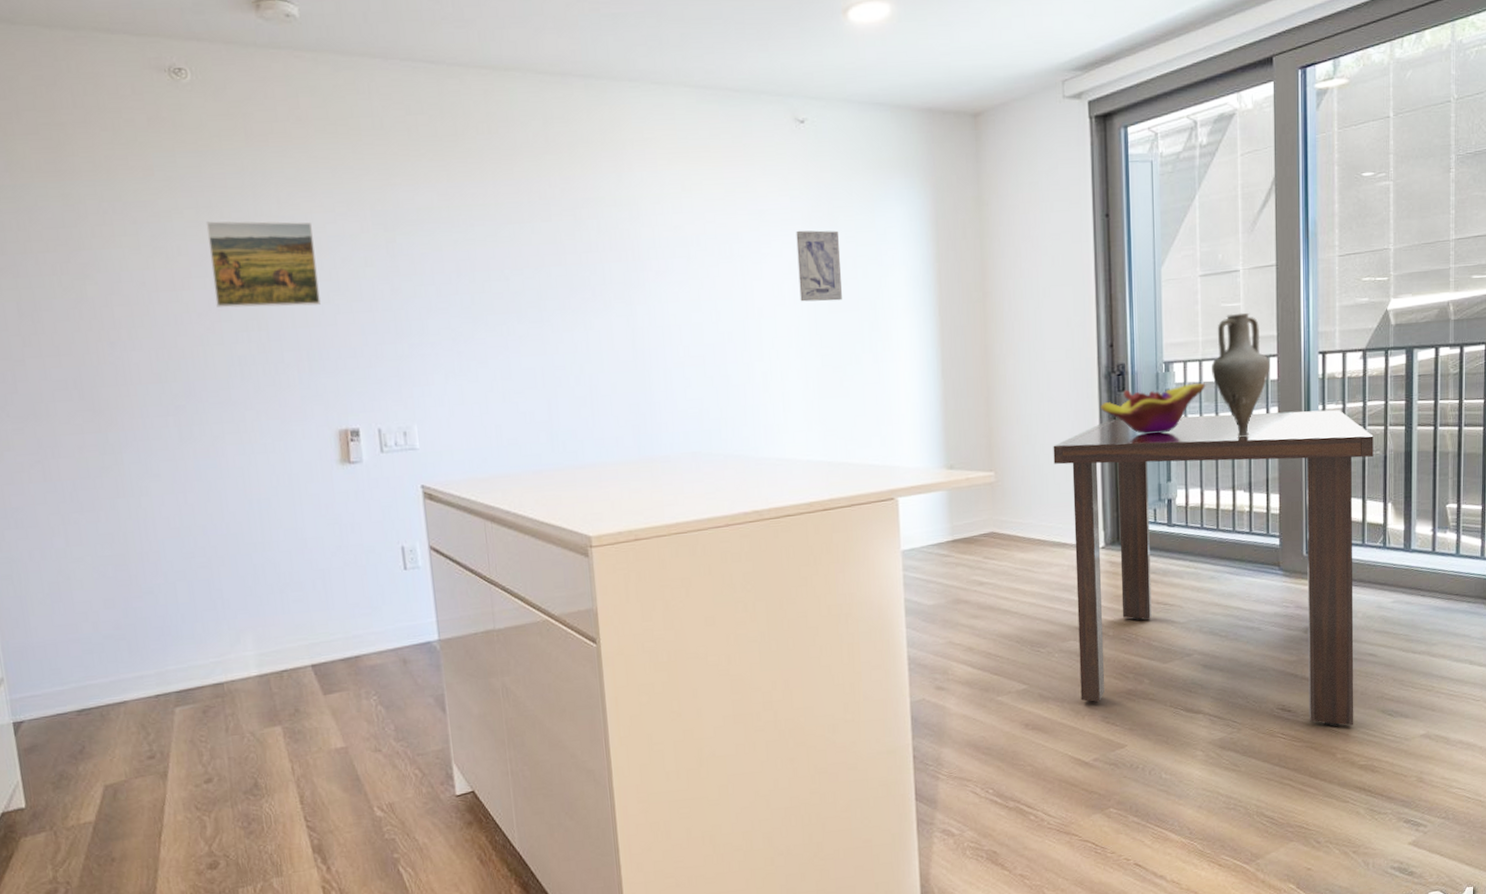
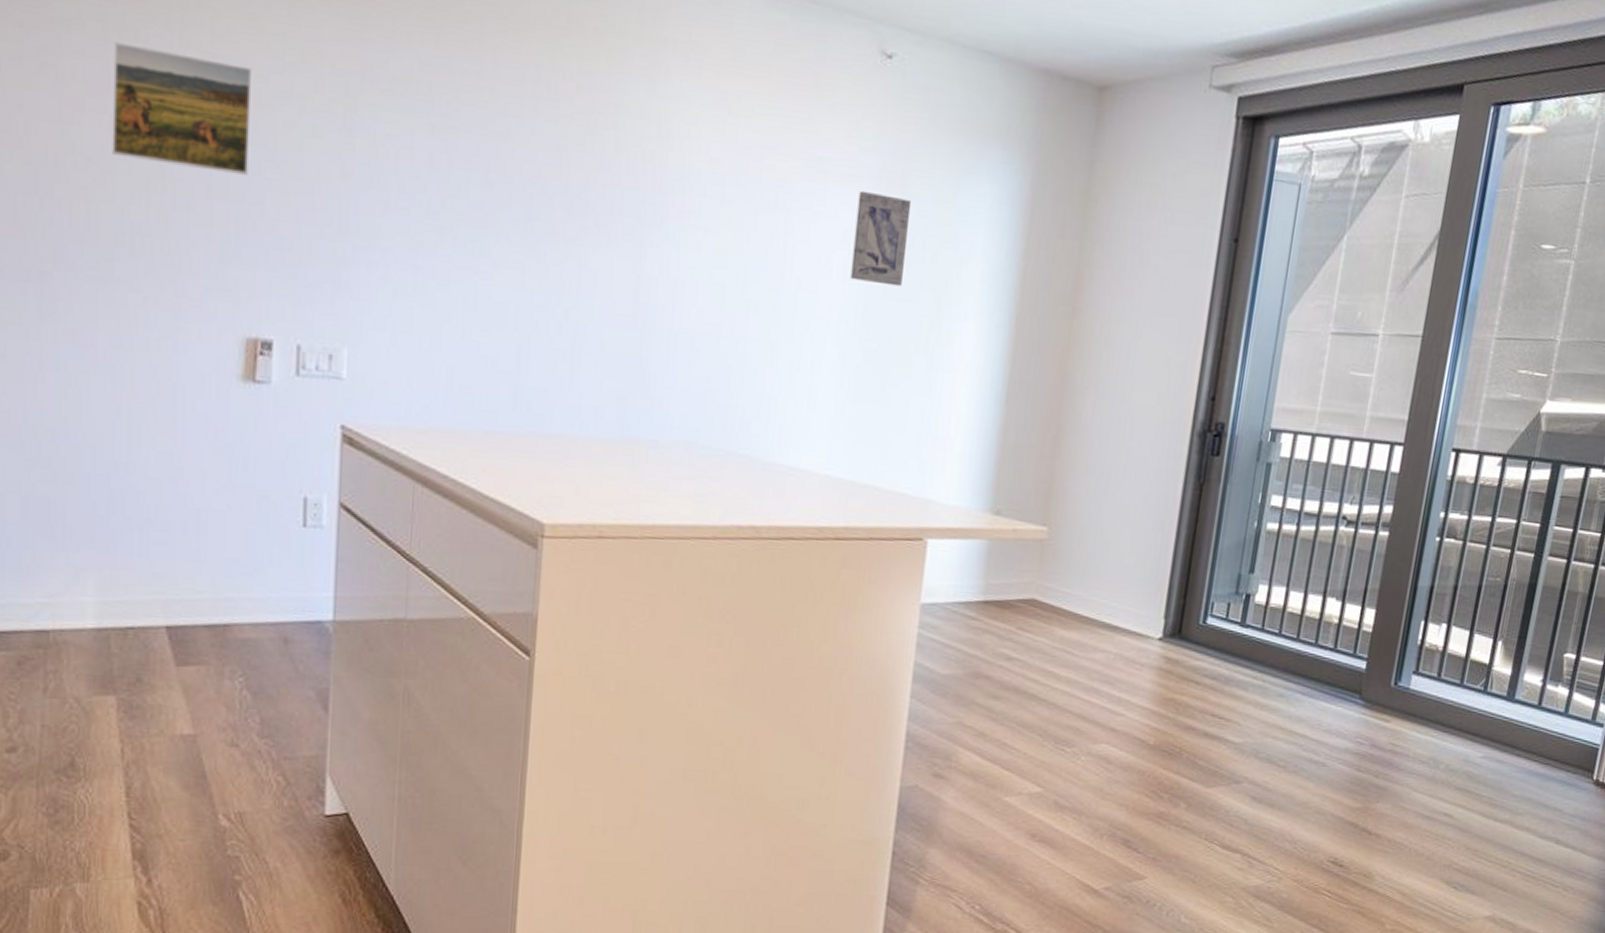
dining table: present [1053,410,1374,727] -> none [1102,487,1497,894]
decorative bowl: present [1101,383,1206,435] -> none [1187,454,1315,515]
vase: present [1210,312,1271,437] -> none [1324,385,1395,535]

